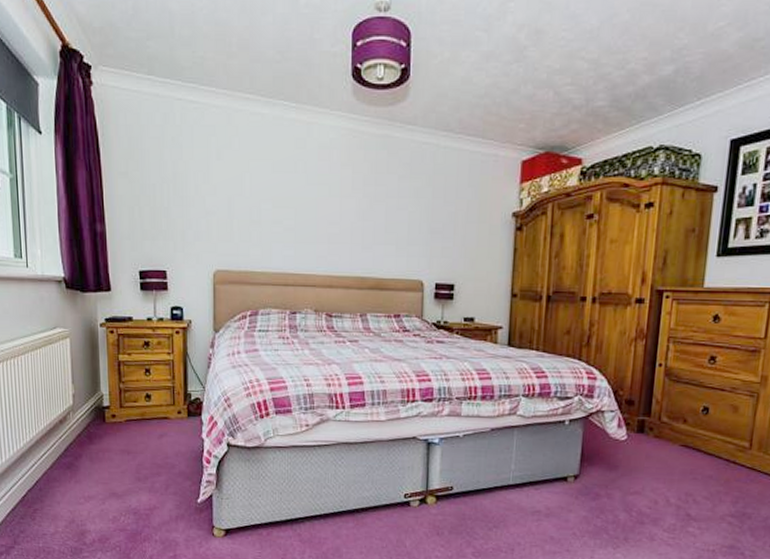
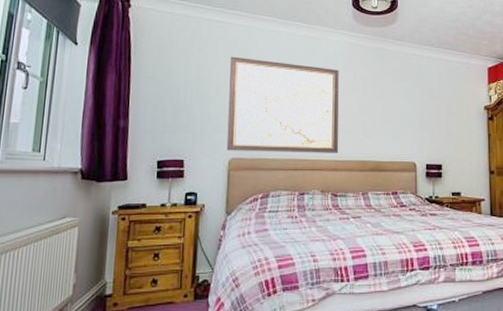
wall art: none [209,147,335,267] -> present [226,56,339,153]

